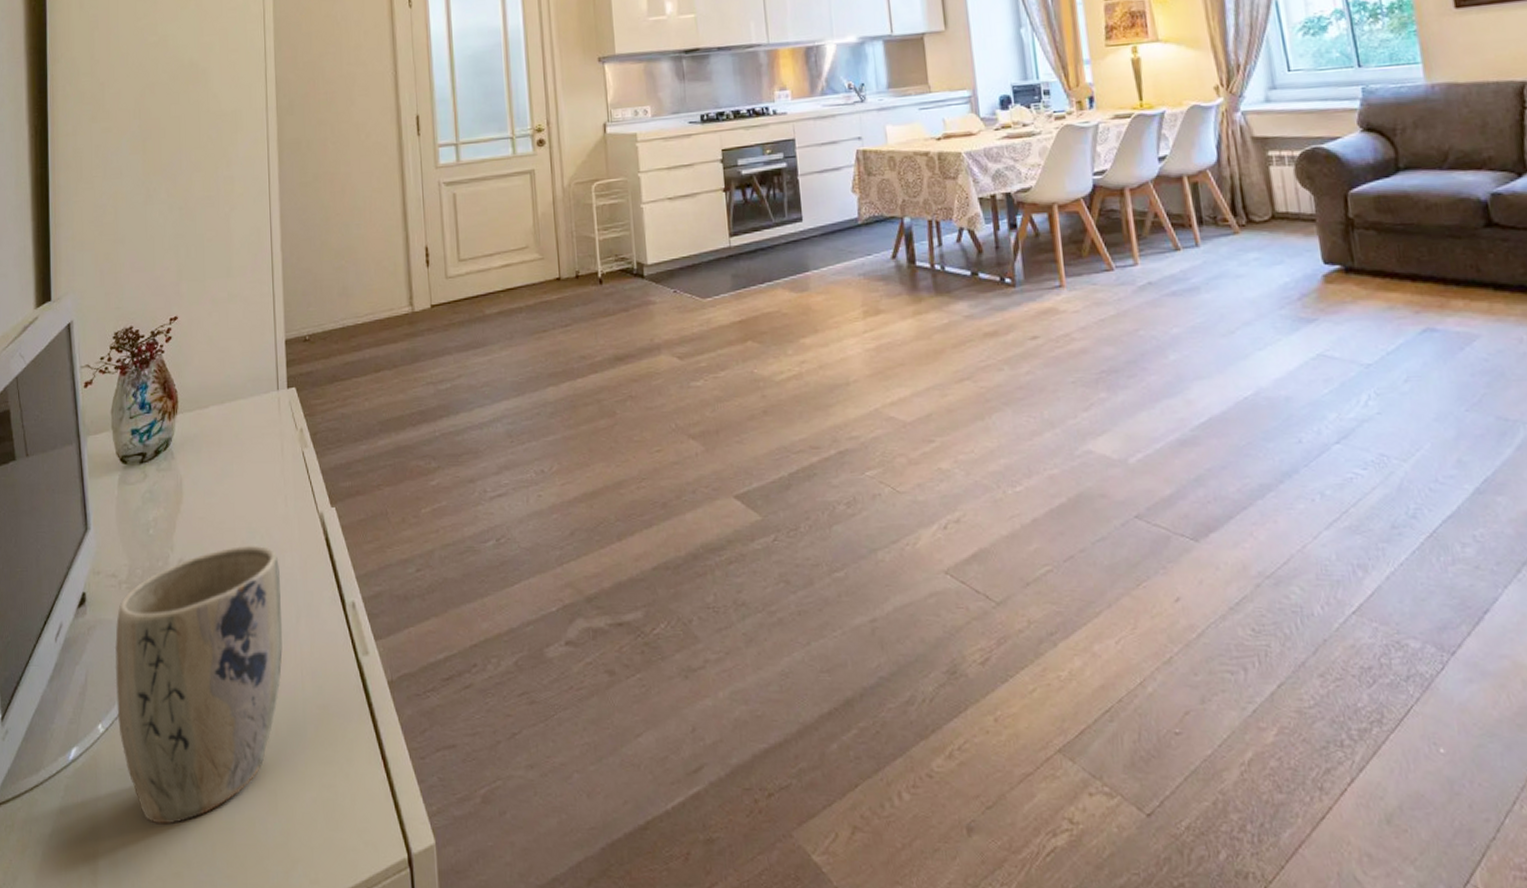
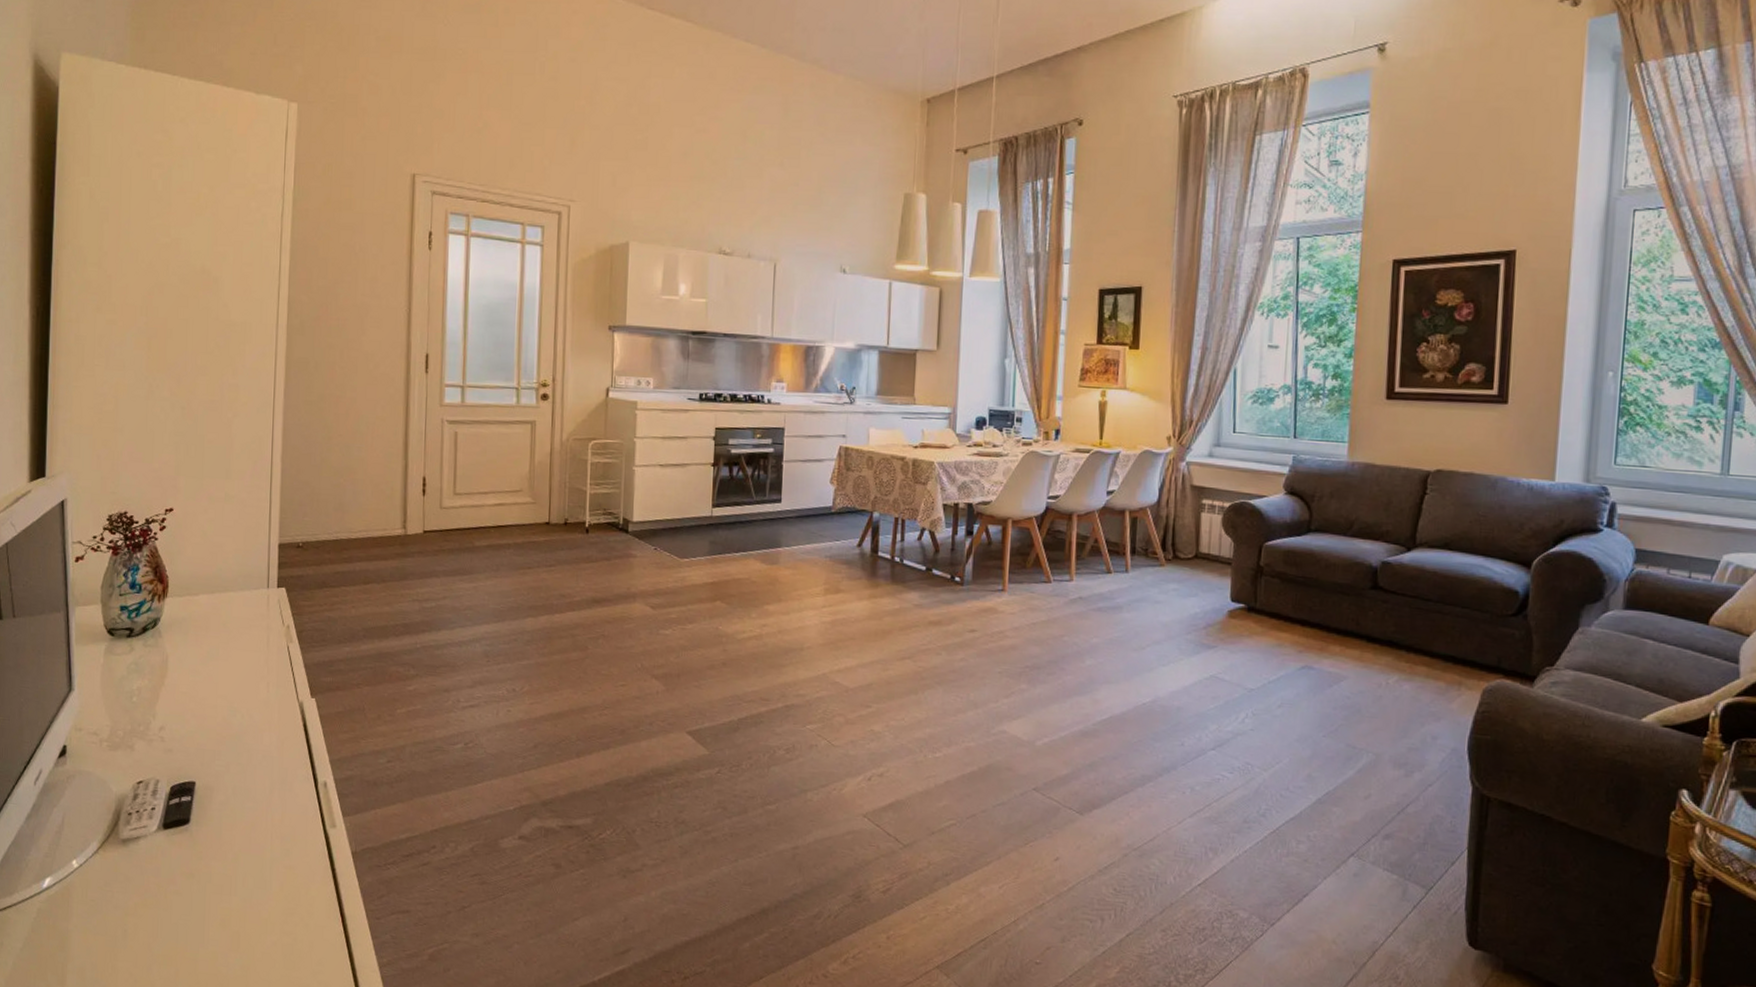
plant pot: present [114,545,283,825] -> none [91,721,258,950]

